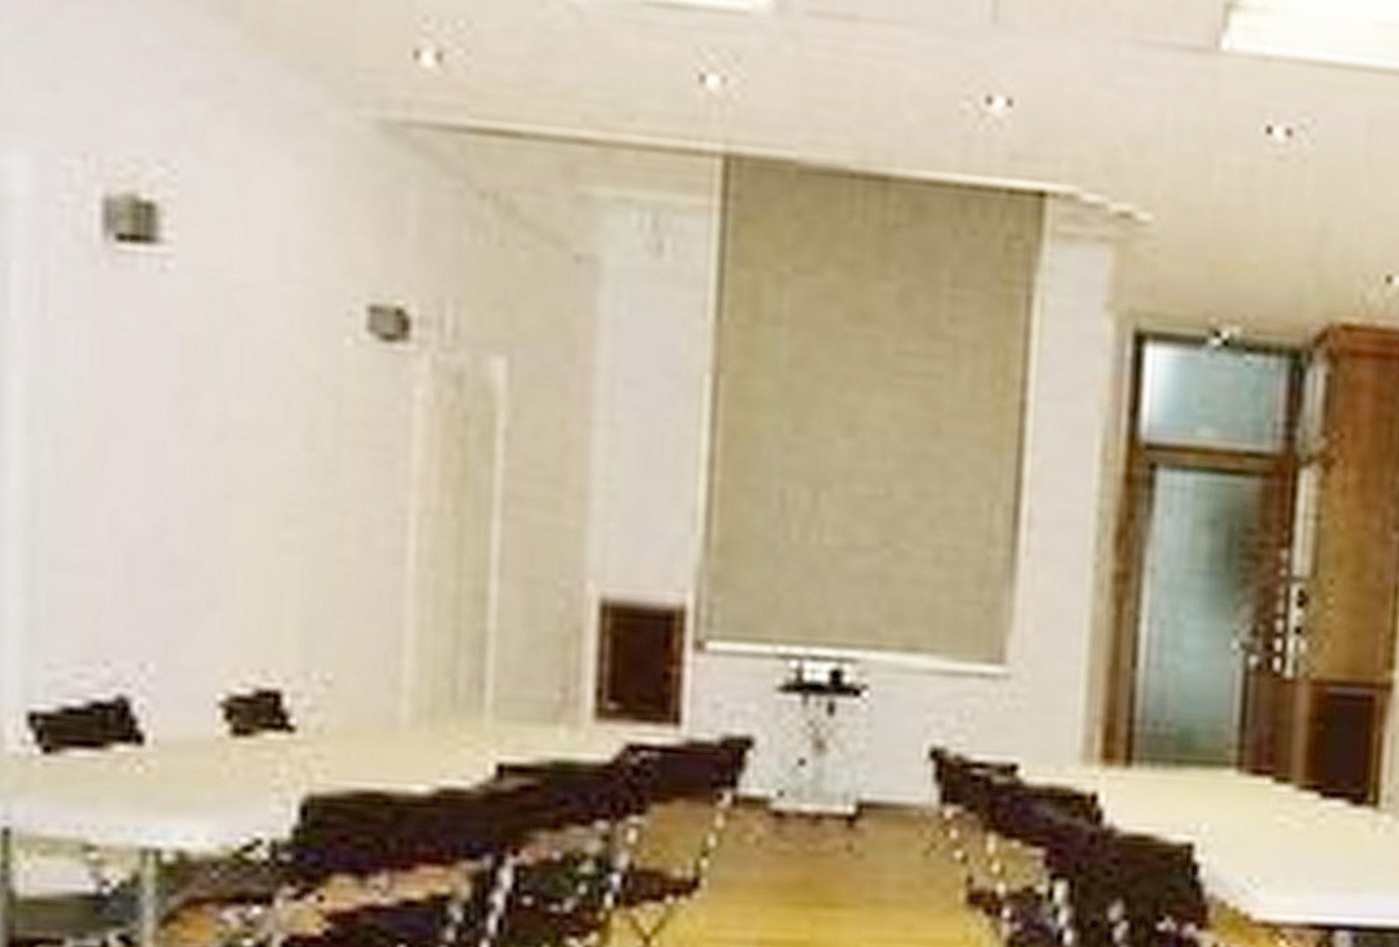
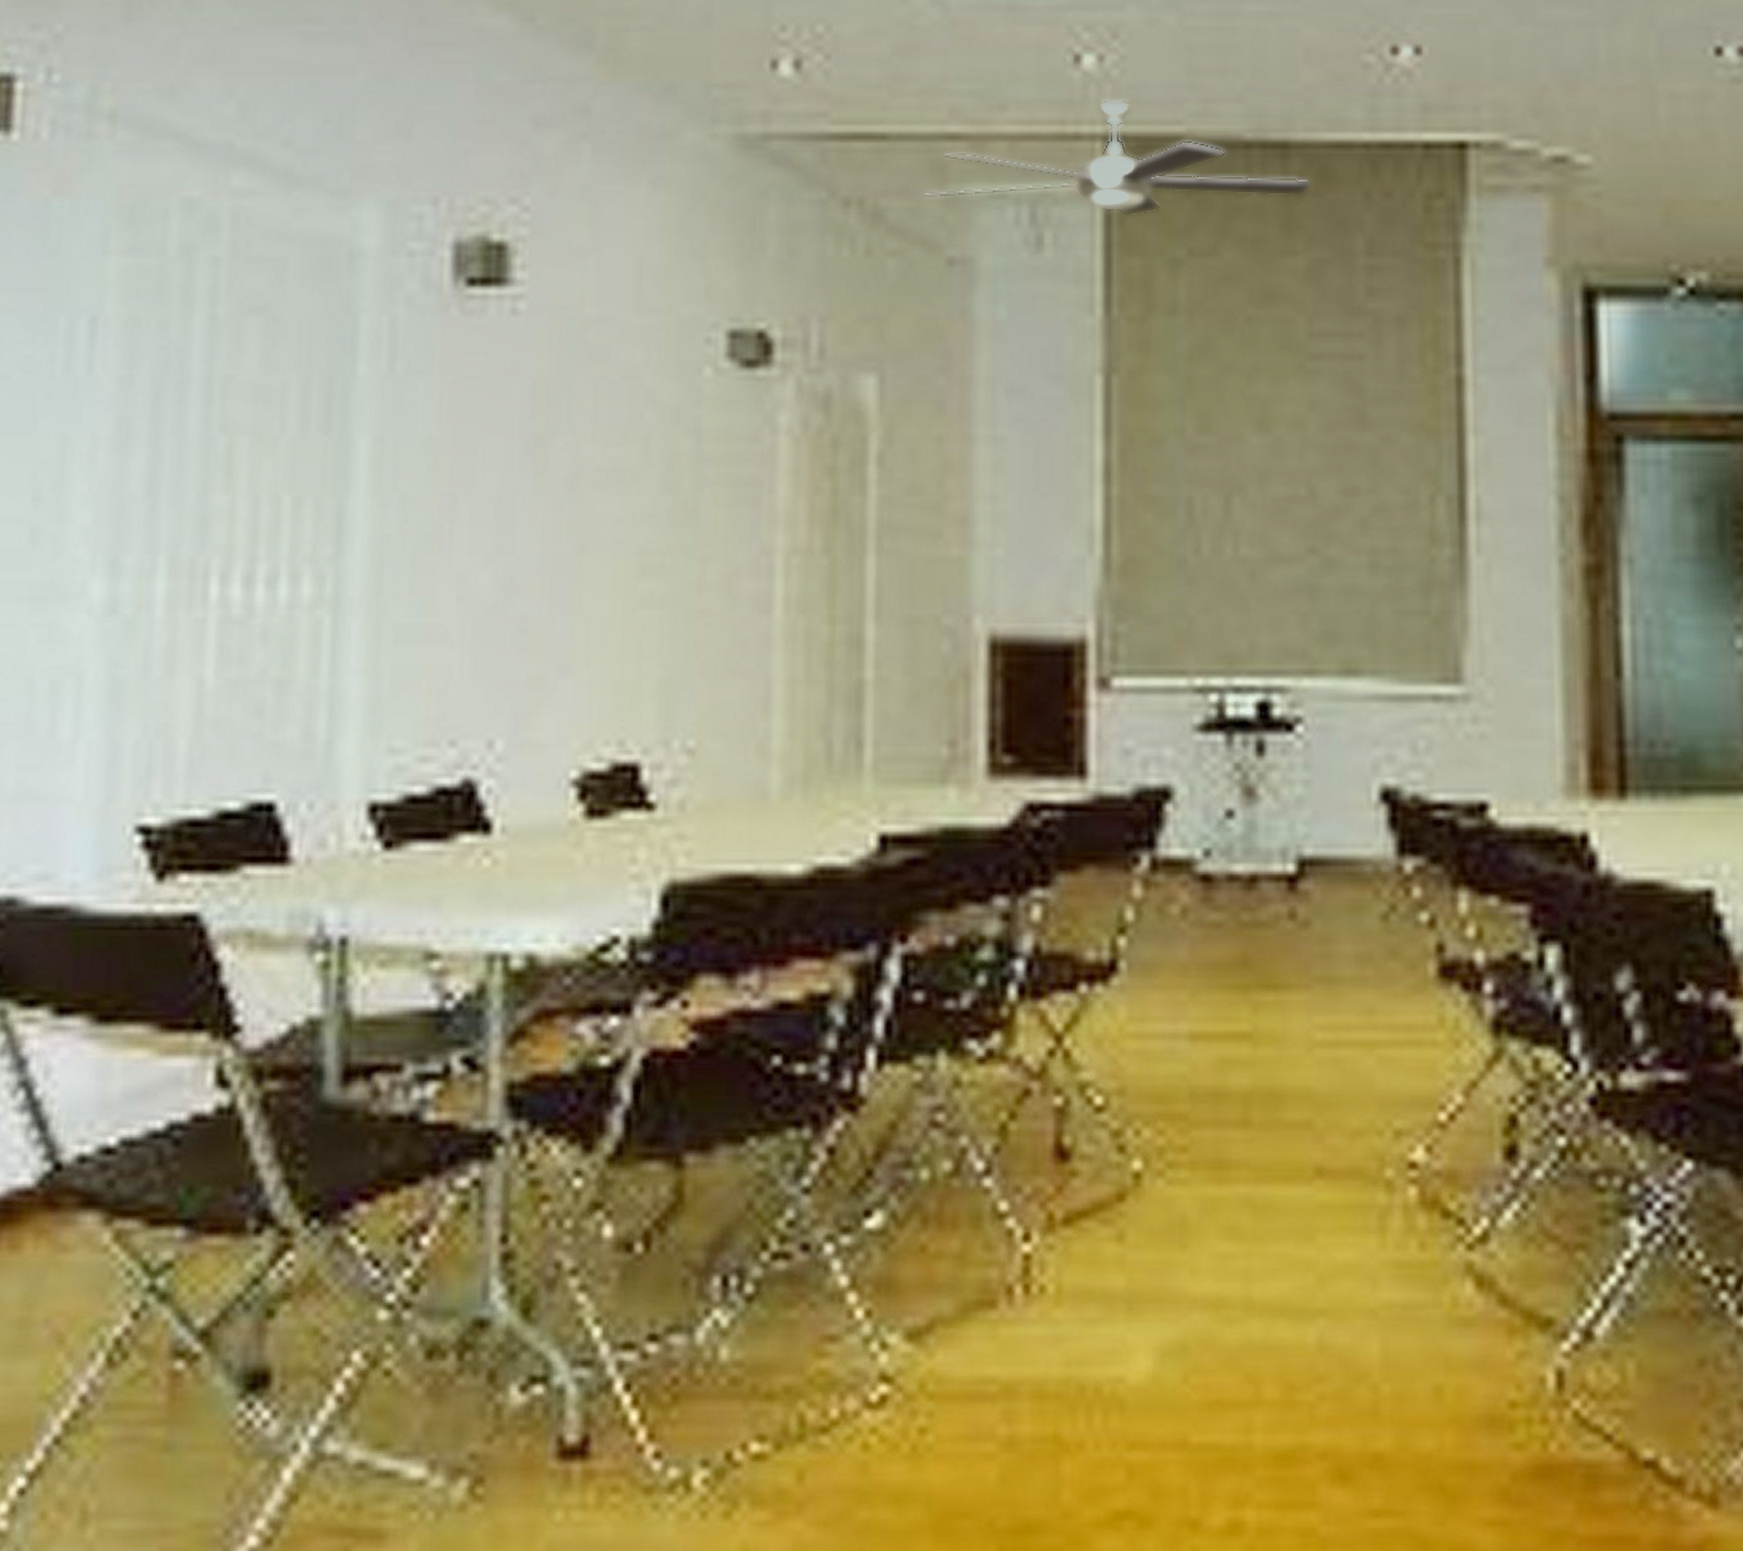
electric fan: none [555,119,908,232] -> present [924,98,1312,217]

